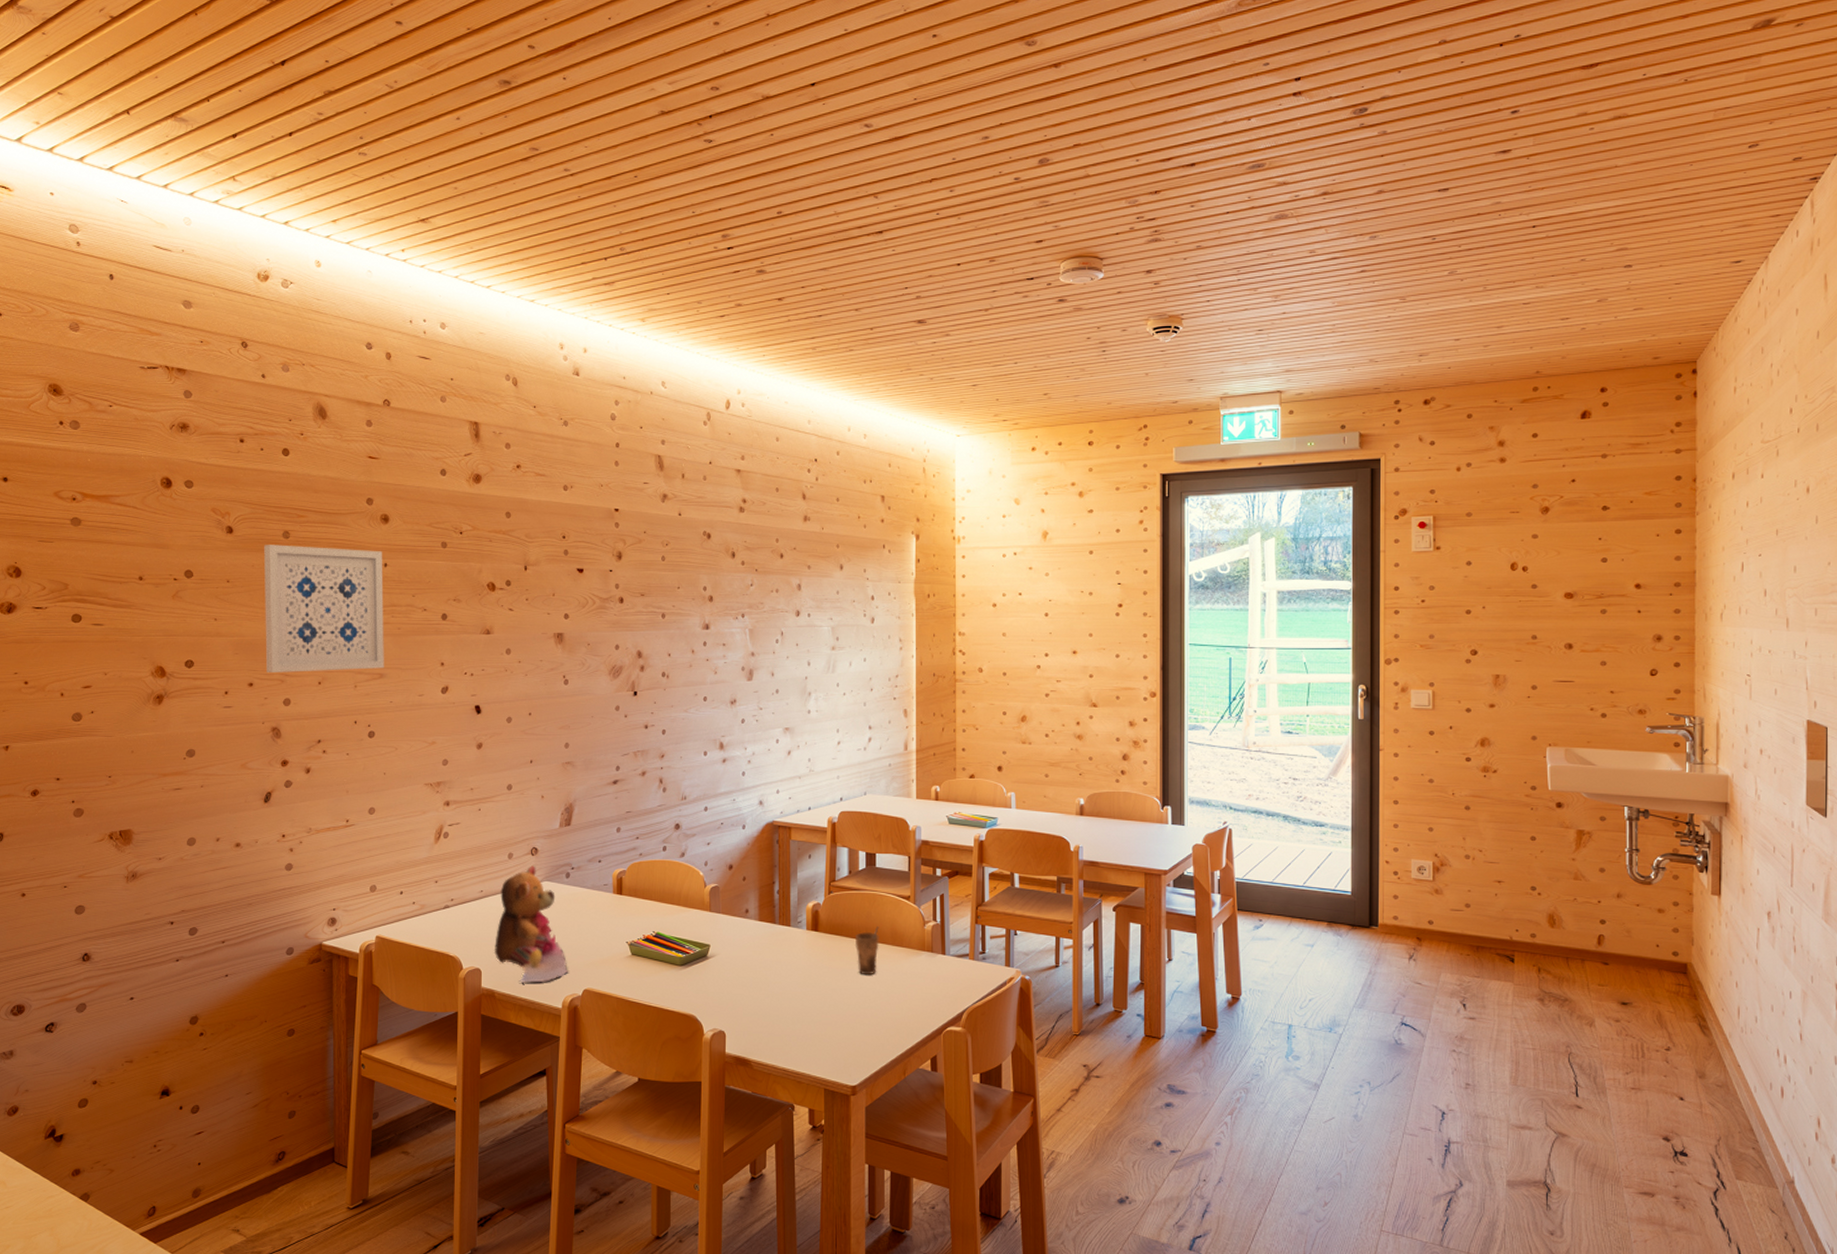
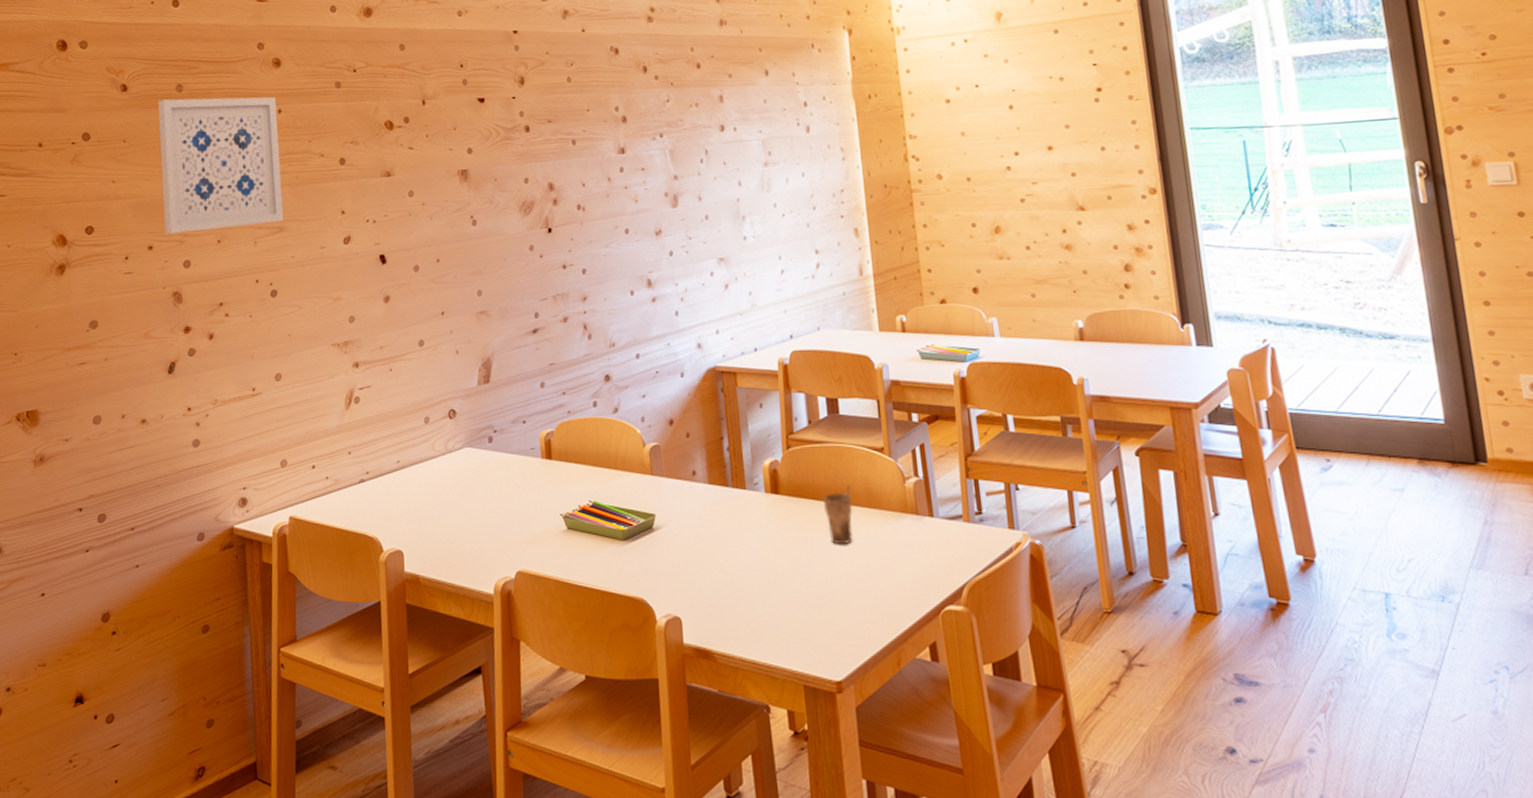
teddy bear: present [495,864,569,983] -> none [416,429,499,566]

